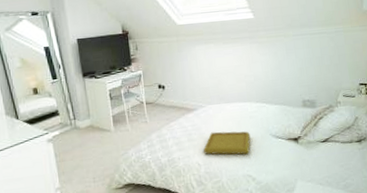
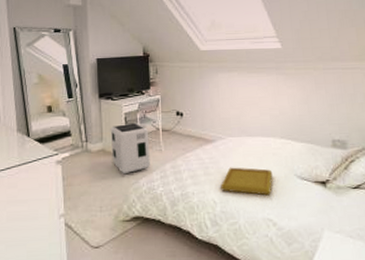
air purifier: none [96,98,137,147] -> present [110,122,150,175]

